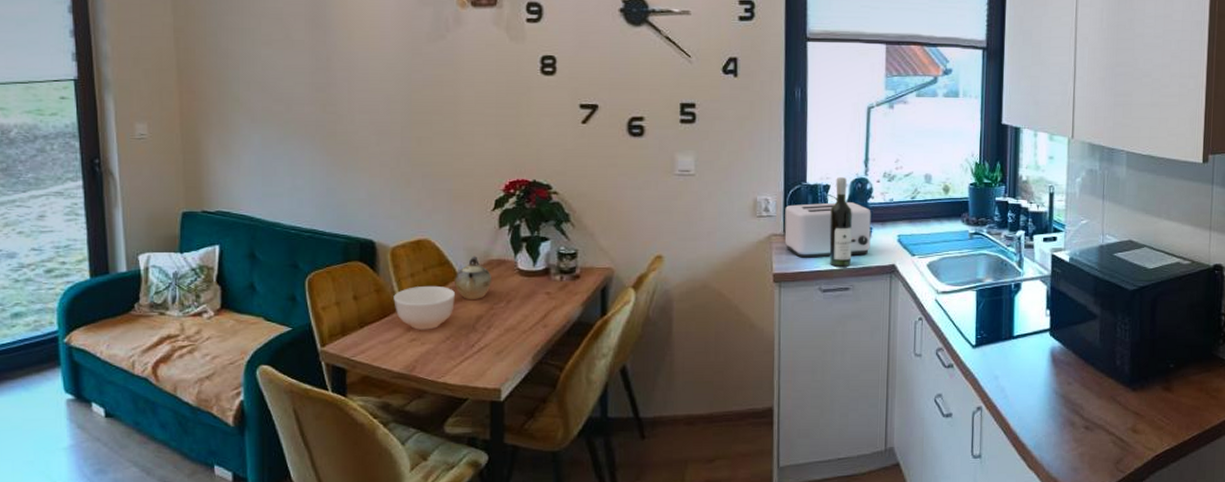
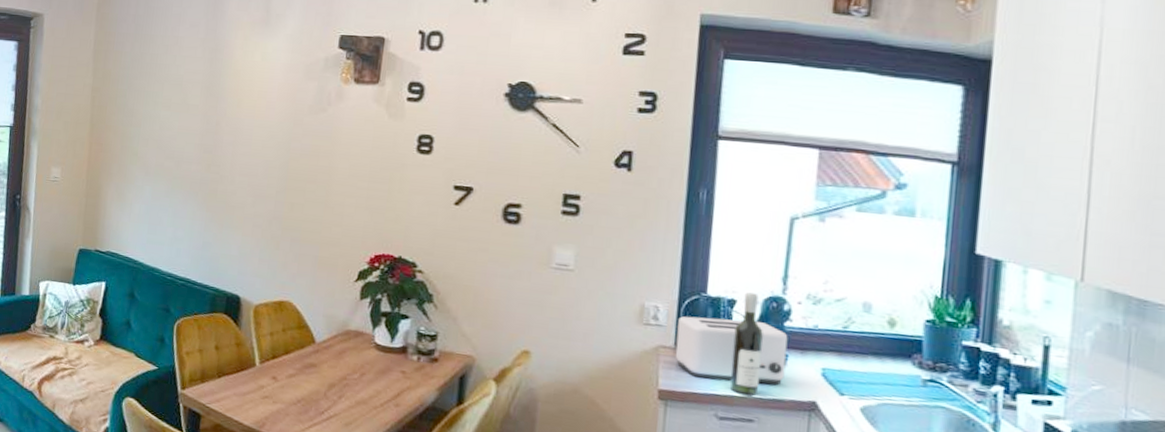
bowl: present [393,285,456,330] -> none [251,345,311,390]
teapot: present [454,256,492,299] -> none [310,323,349,368]

